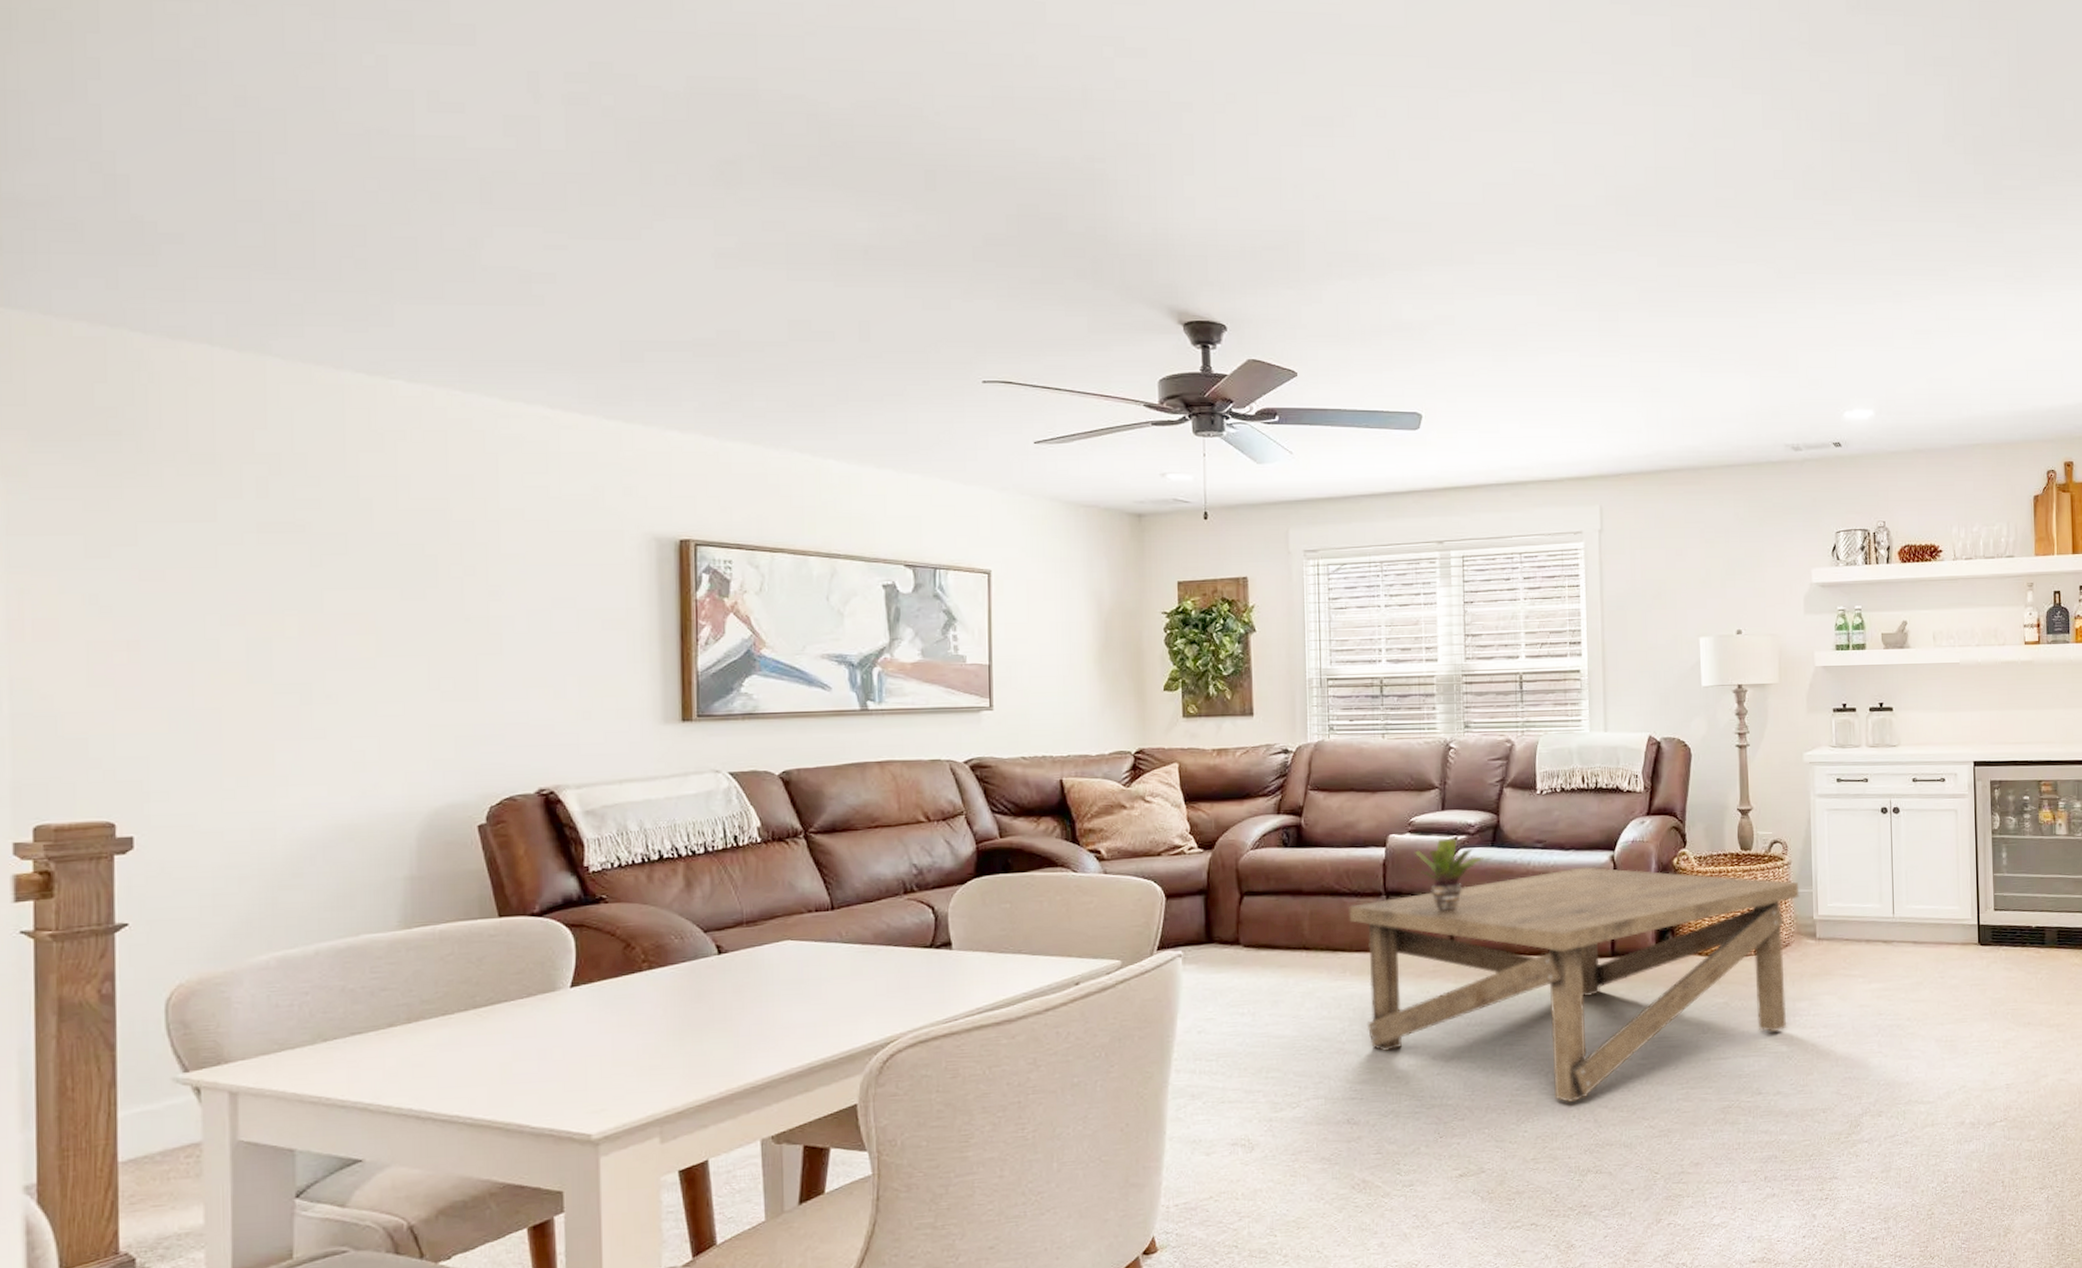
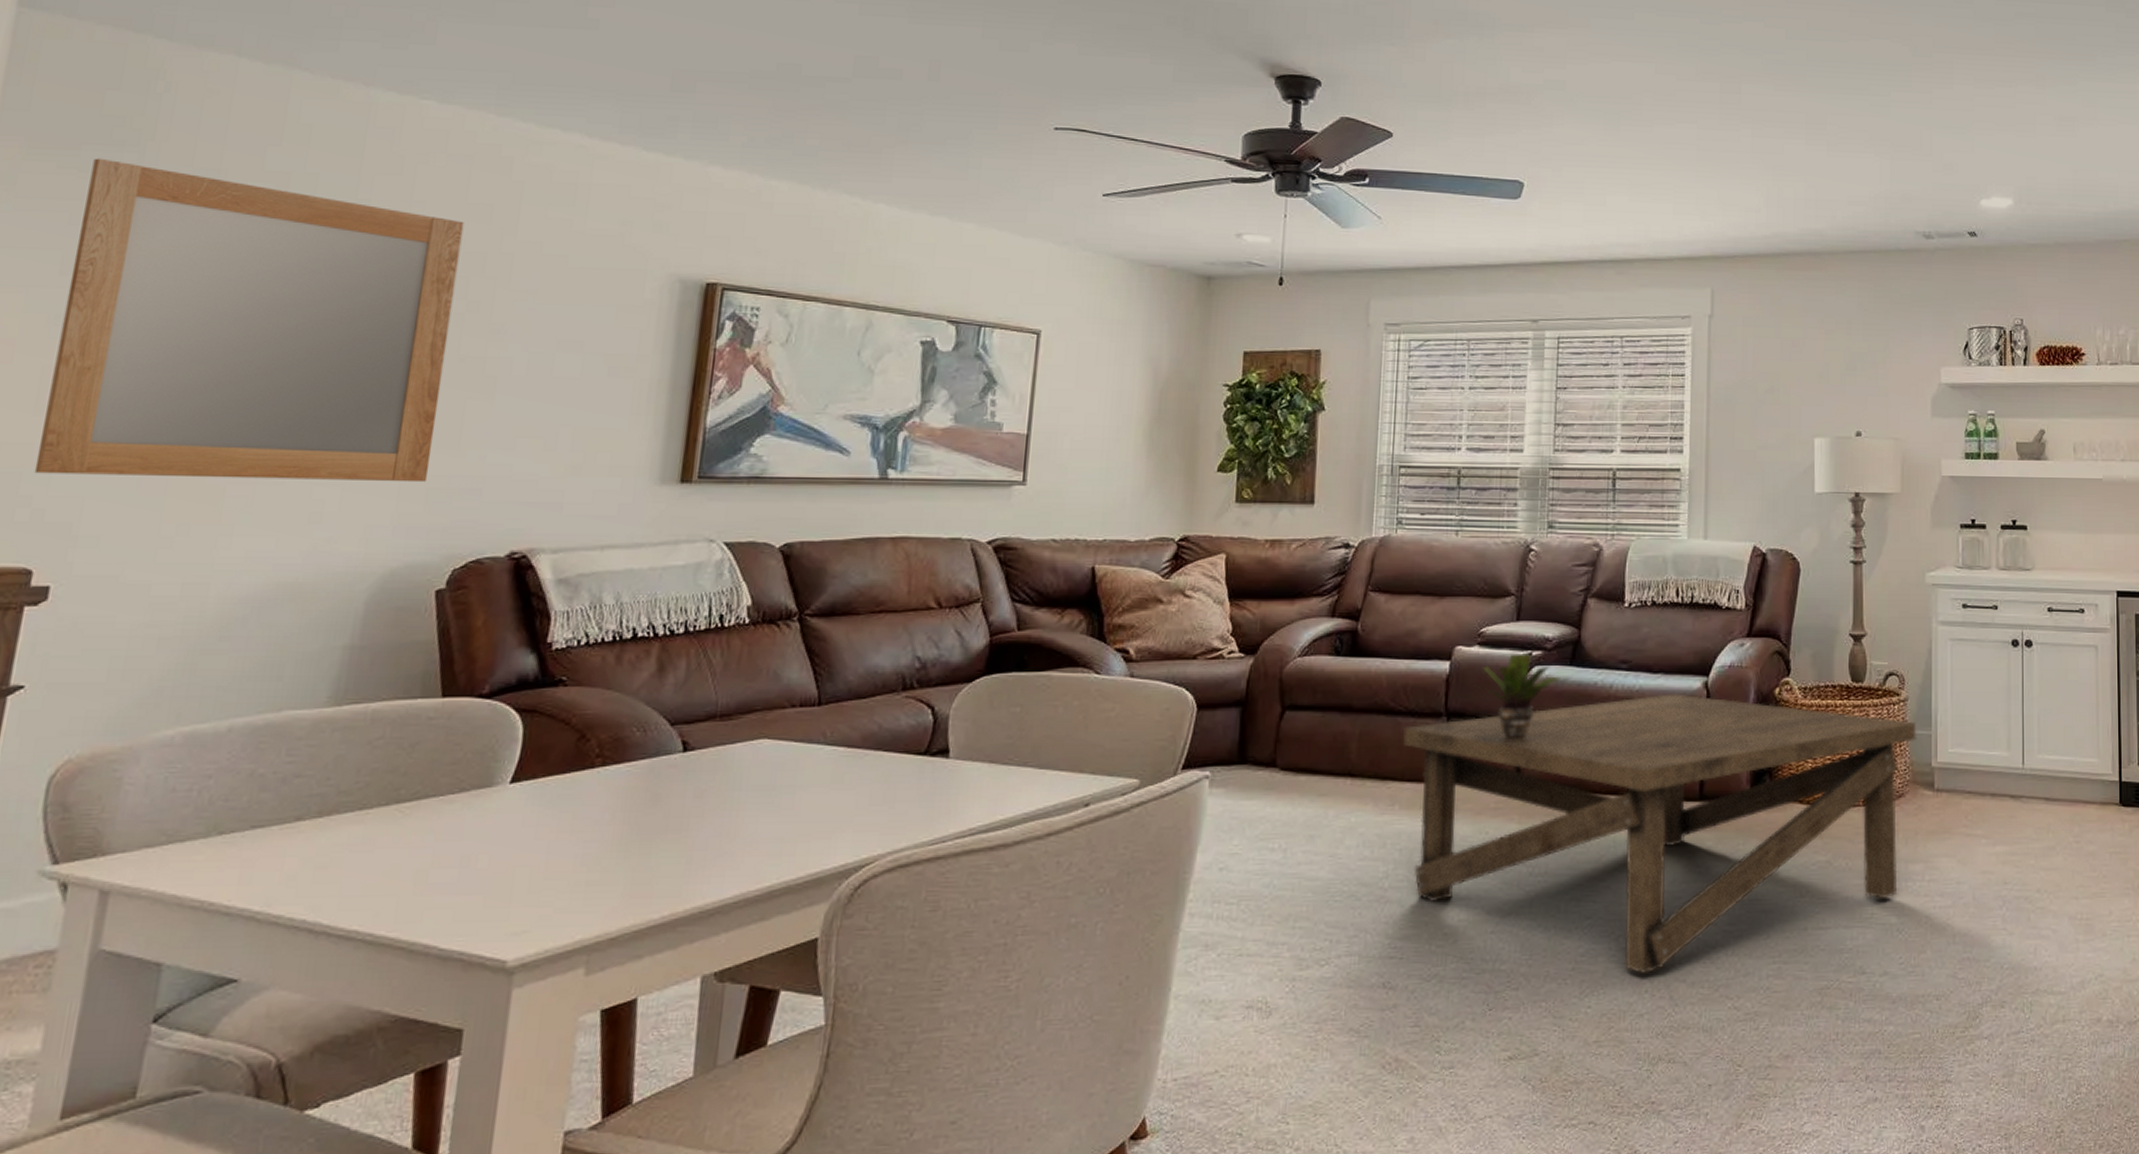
home mirror: none [95,448,454,739] -> present [34,158,464,483]

